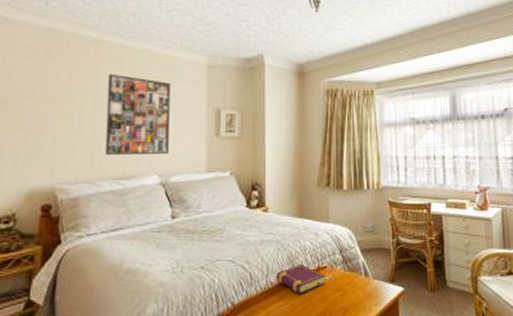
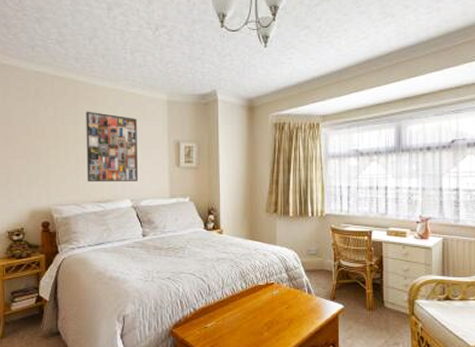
book: present [276,264,325,294] -> none [230,280,272,305]

